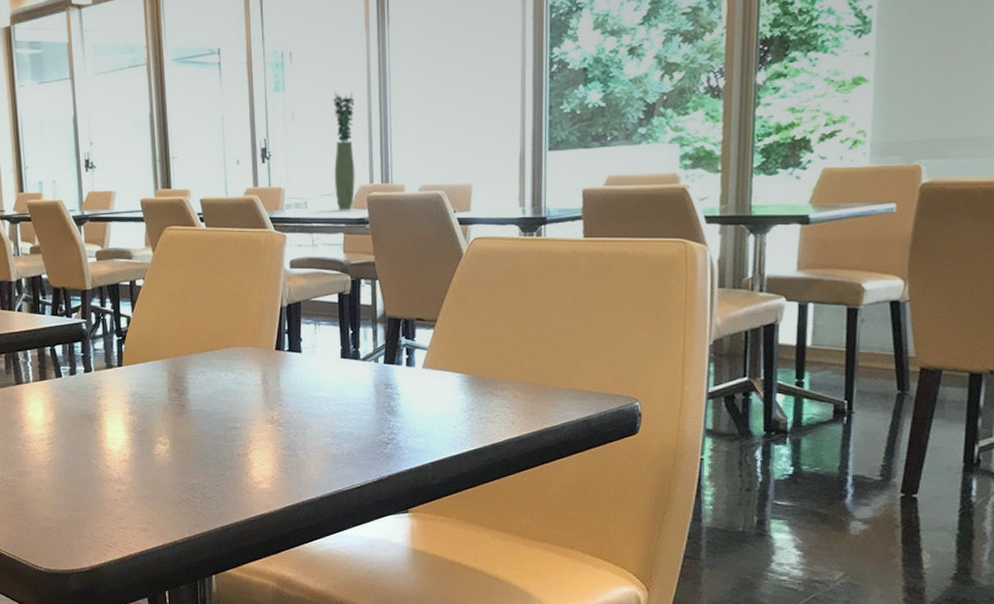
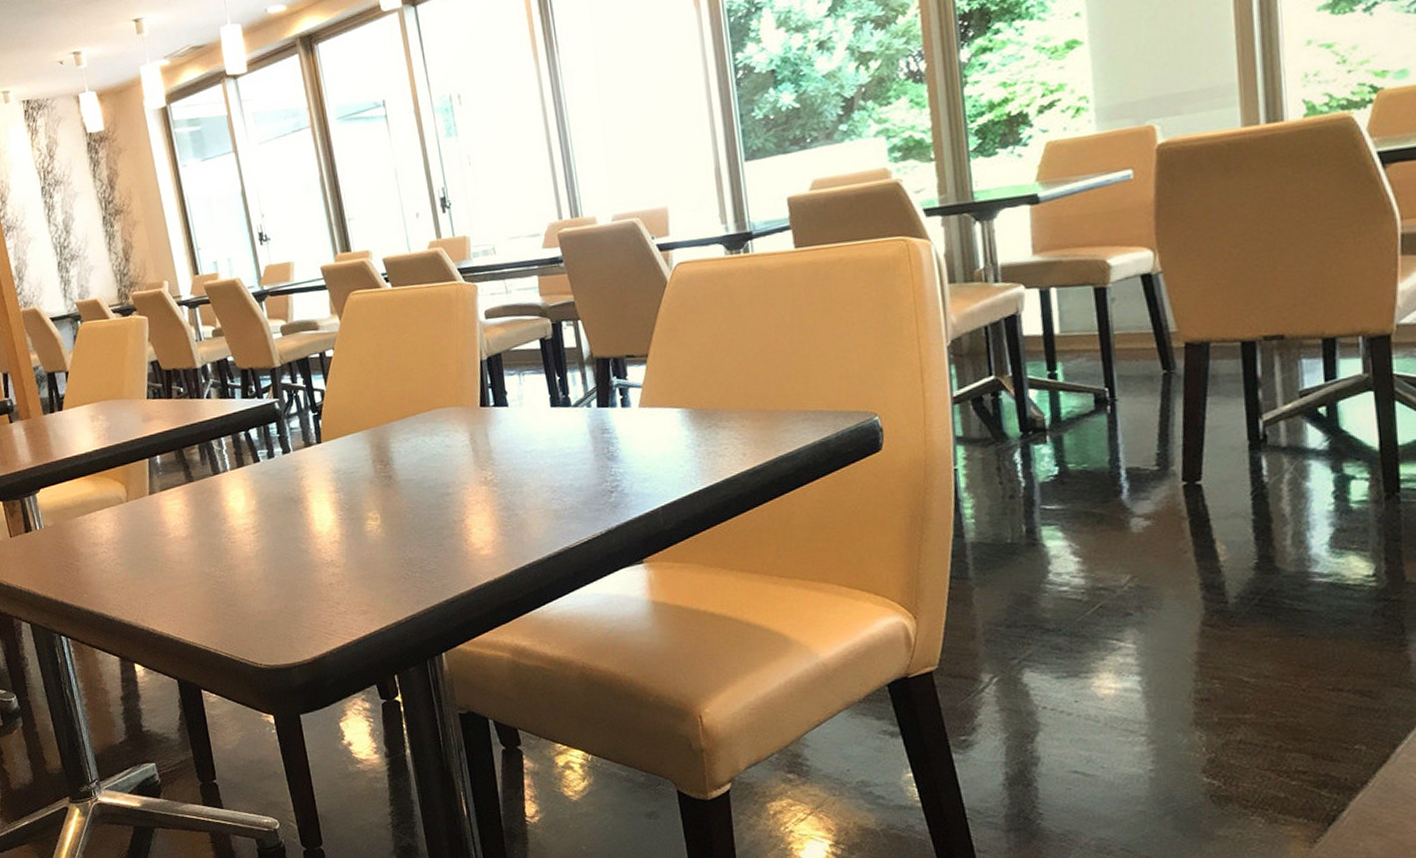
vase: present [332,92,355,210] -> none [508,128,544,252]

